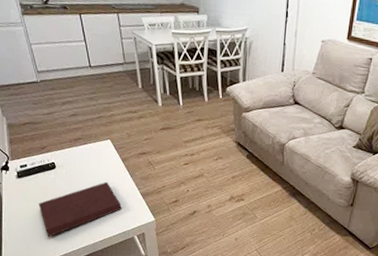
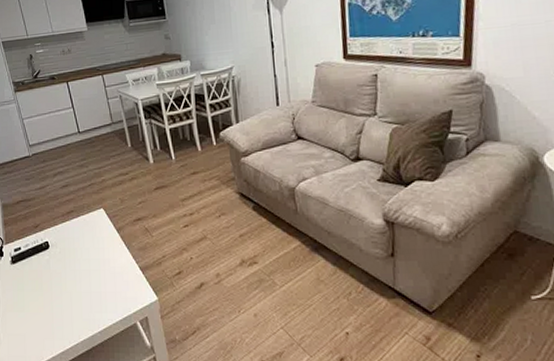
notebook: present [38,181,122,237] -> none [32,257,120,332]

